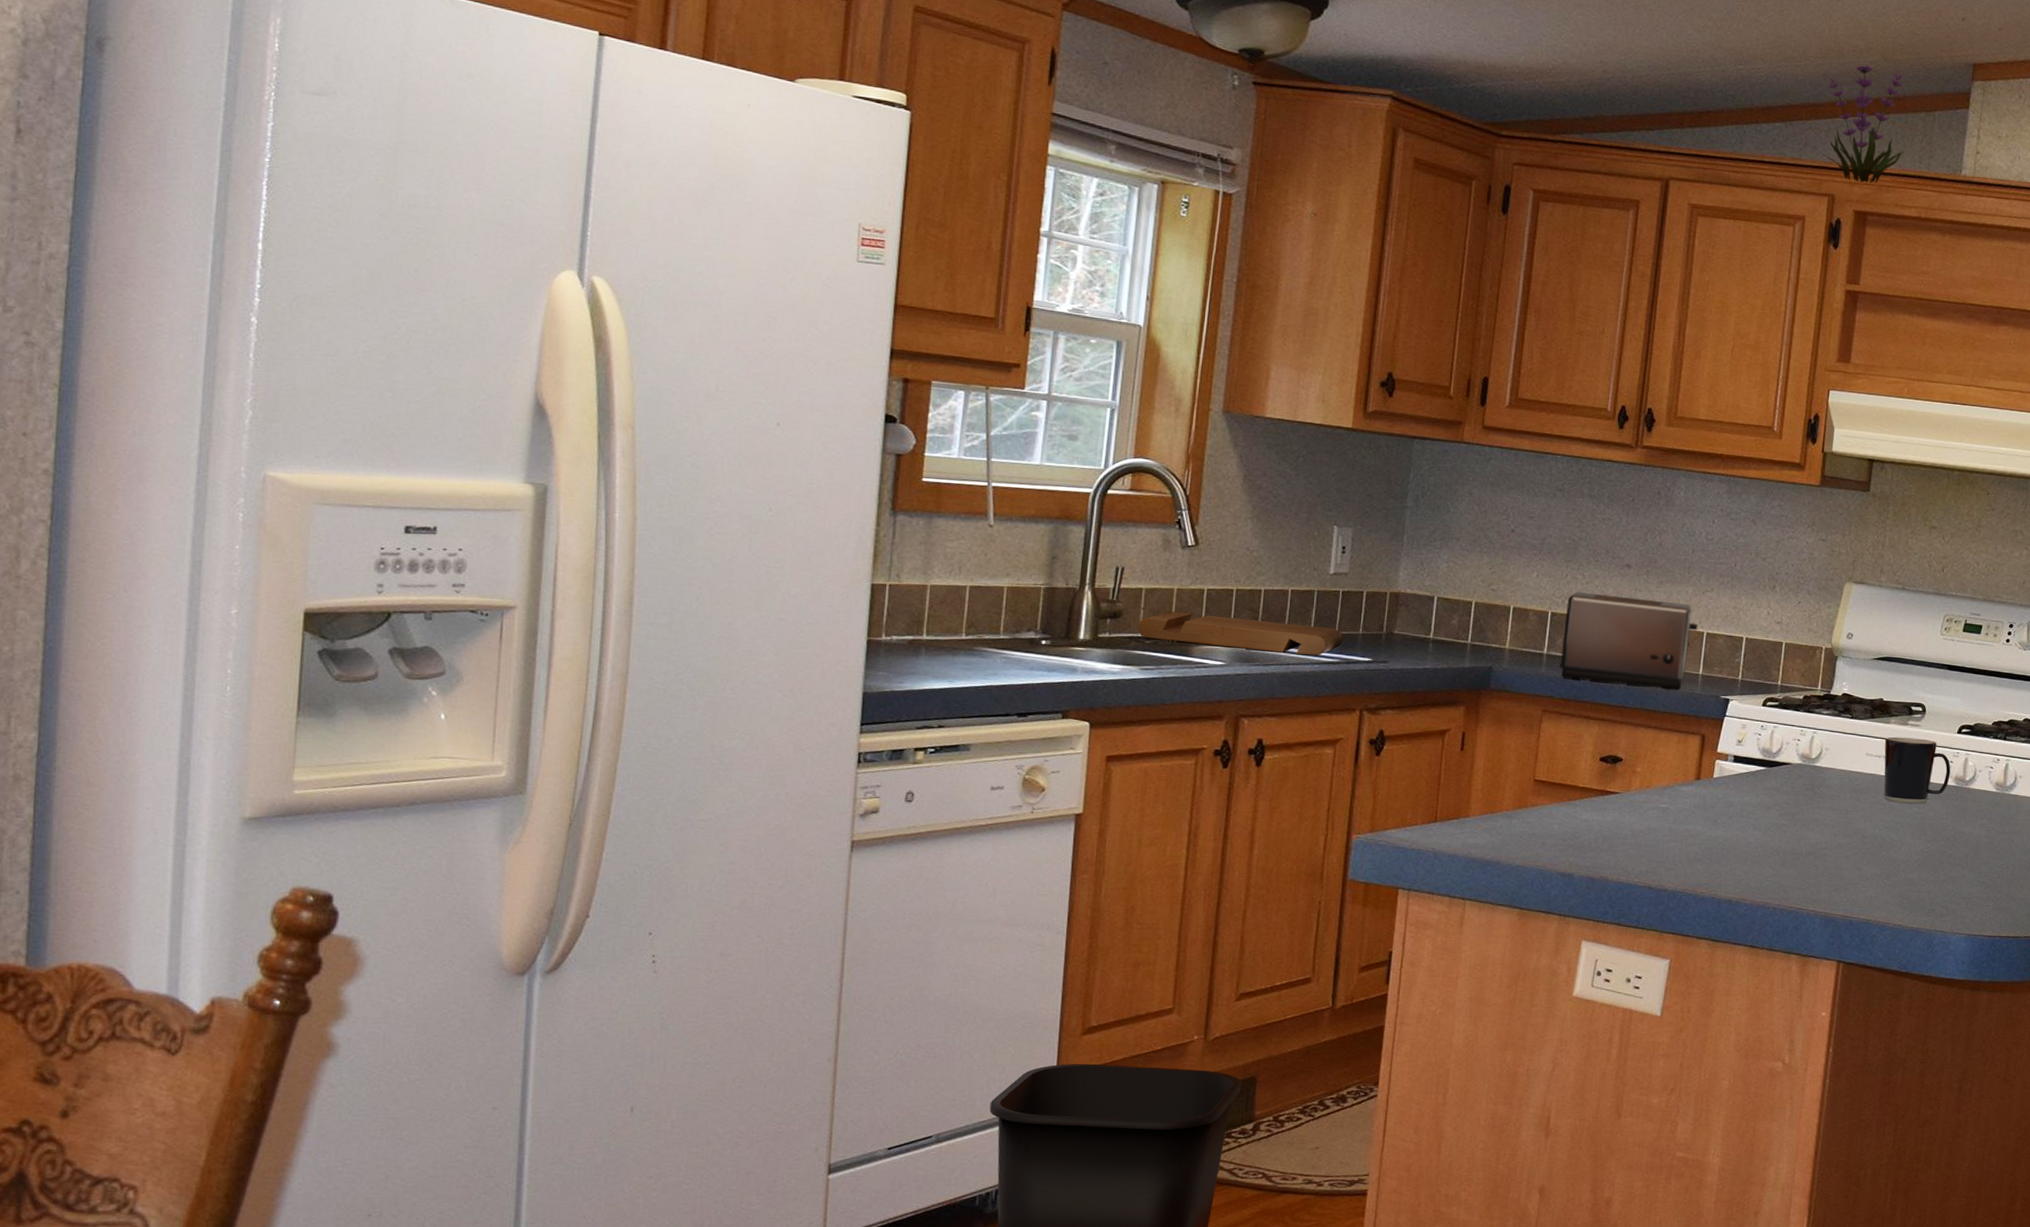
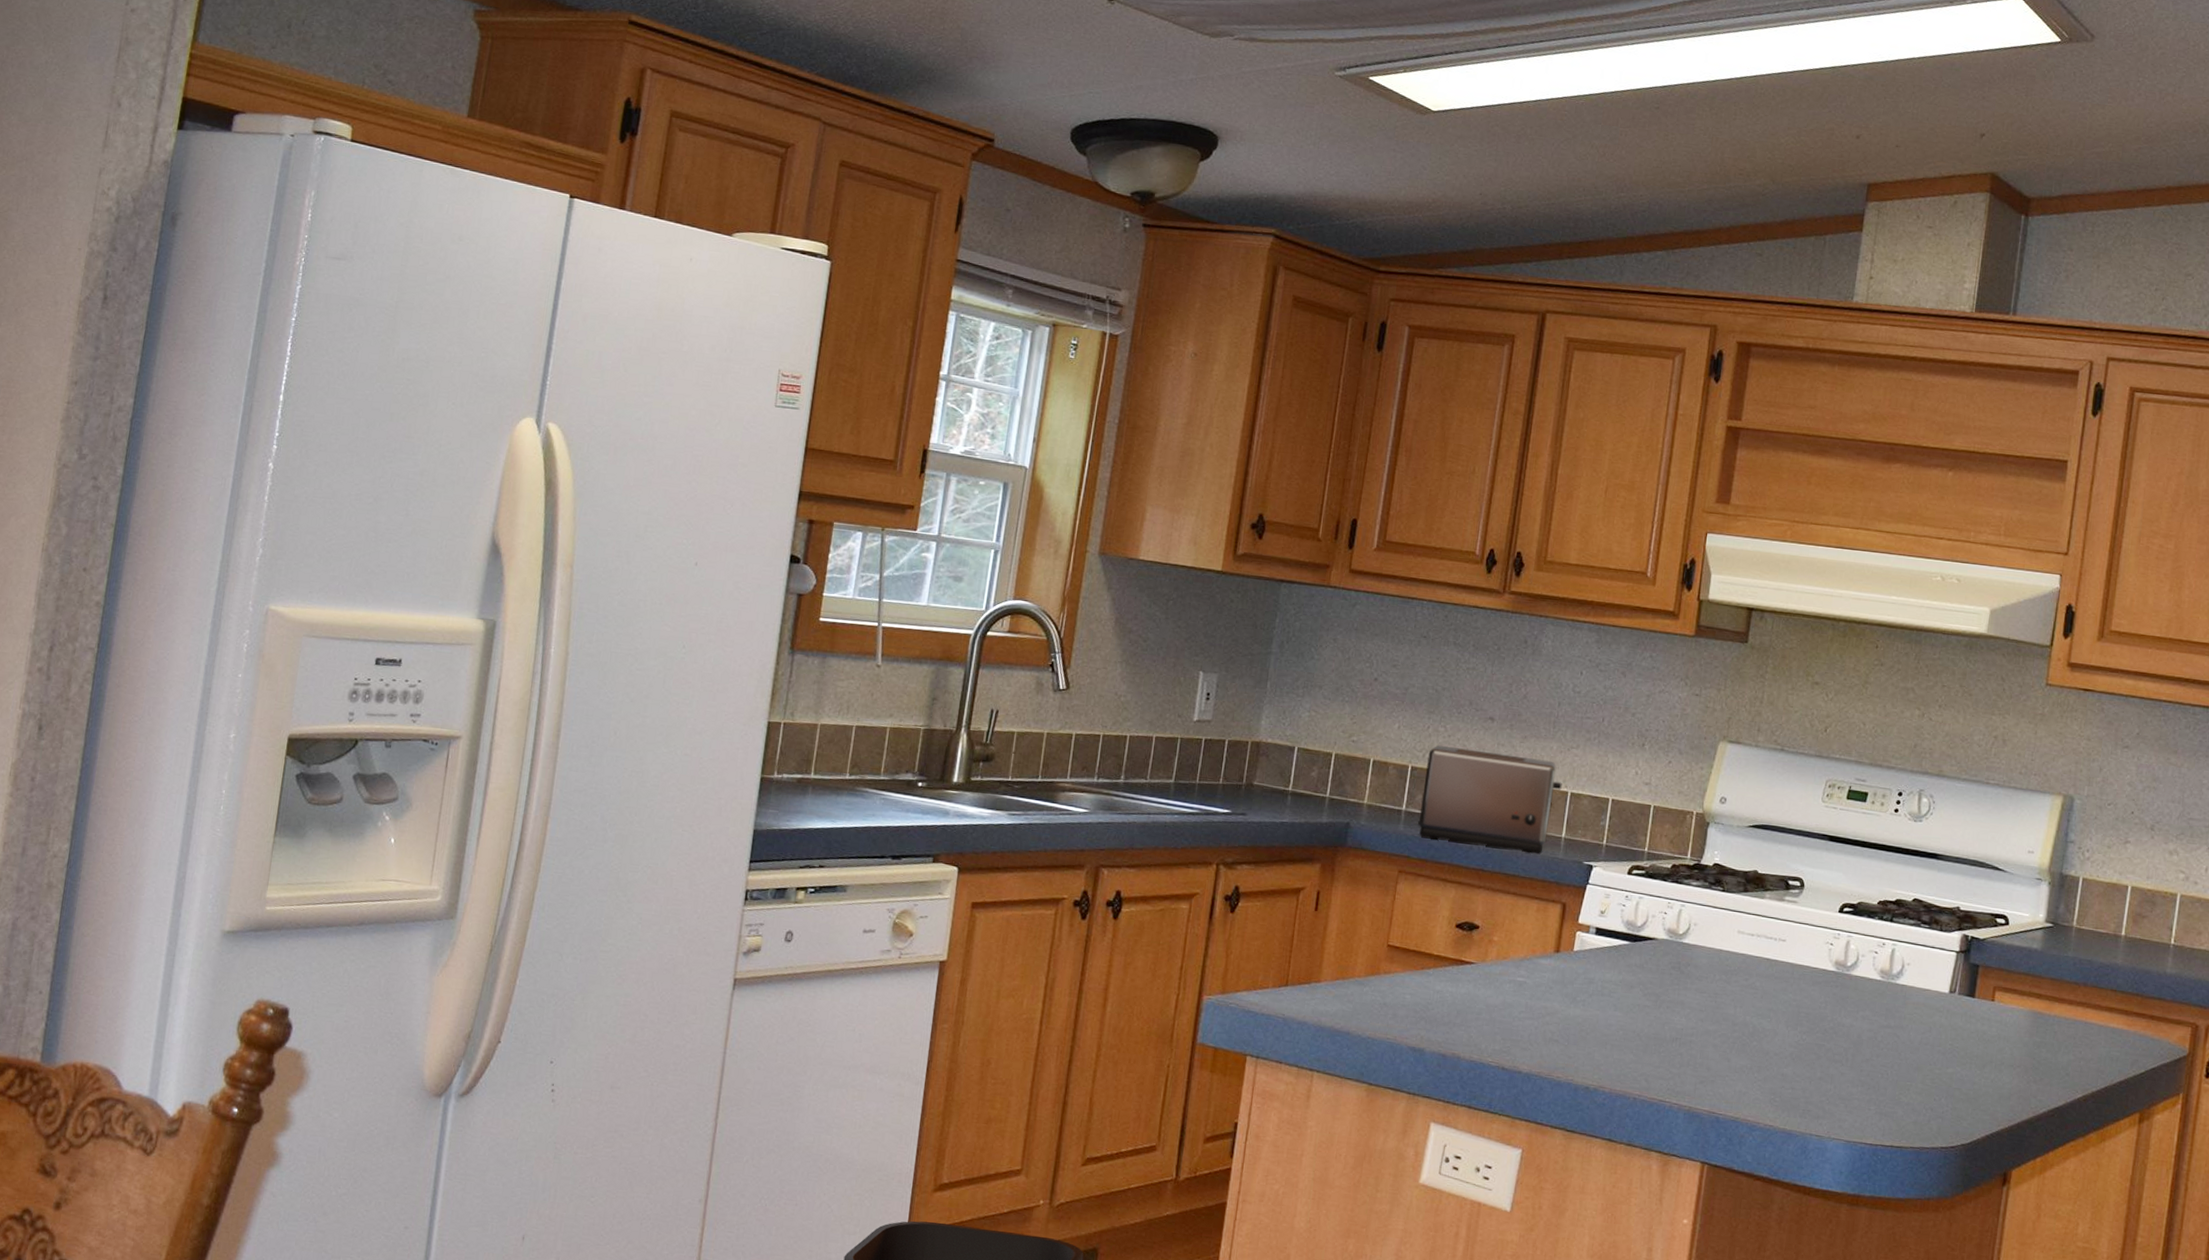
cutting board: present [1137,611,1343,656] -> none [1007,756,1204,806]
plant: present [1822,64,1904,184] -> none [1705,187,1792,313]
mug: present [1883,737,1951,805] -> none [1756,913,1831,991]

